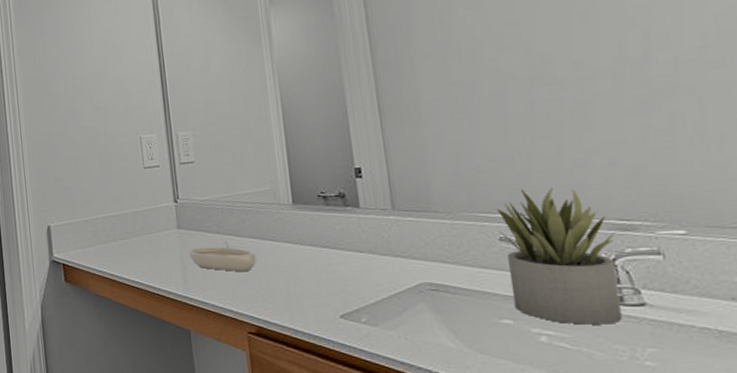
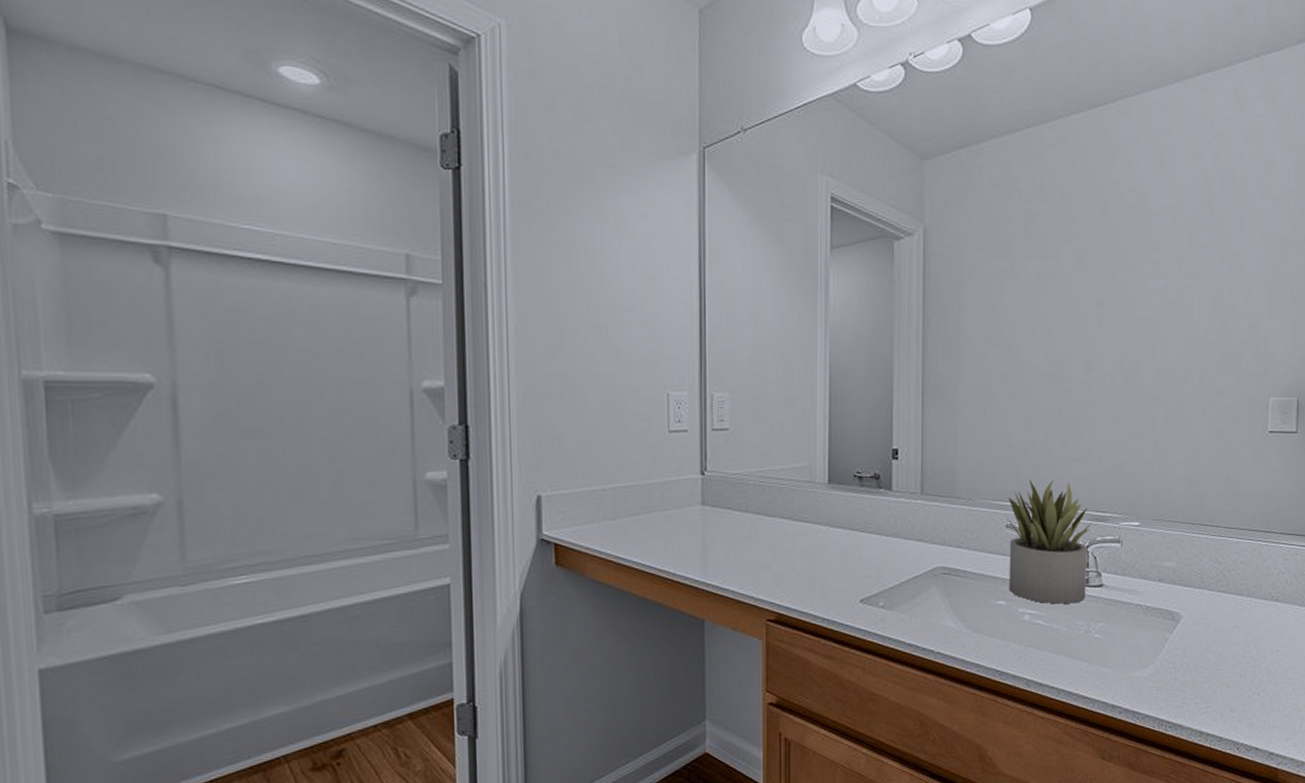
soap dish: present [189,241,258,271] -> none [712,521,785,554]

